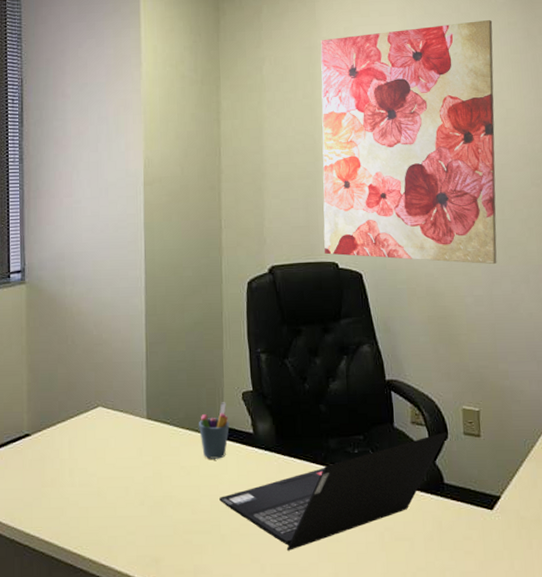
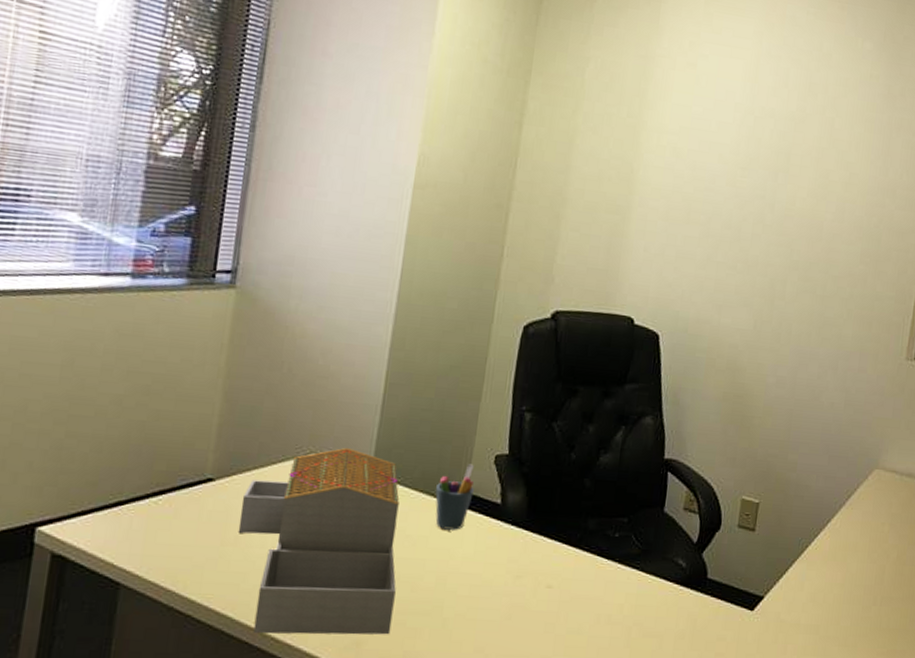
architectural model: none [52,398,181,557] -> present [238,447,400,635]
laptop computer: present [219,432,448,551] -> none [447,522,721,641]
wall art: present [321,19,497,265] -> none [621,50,854,345]

